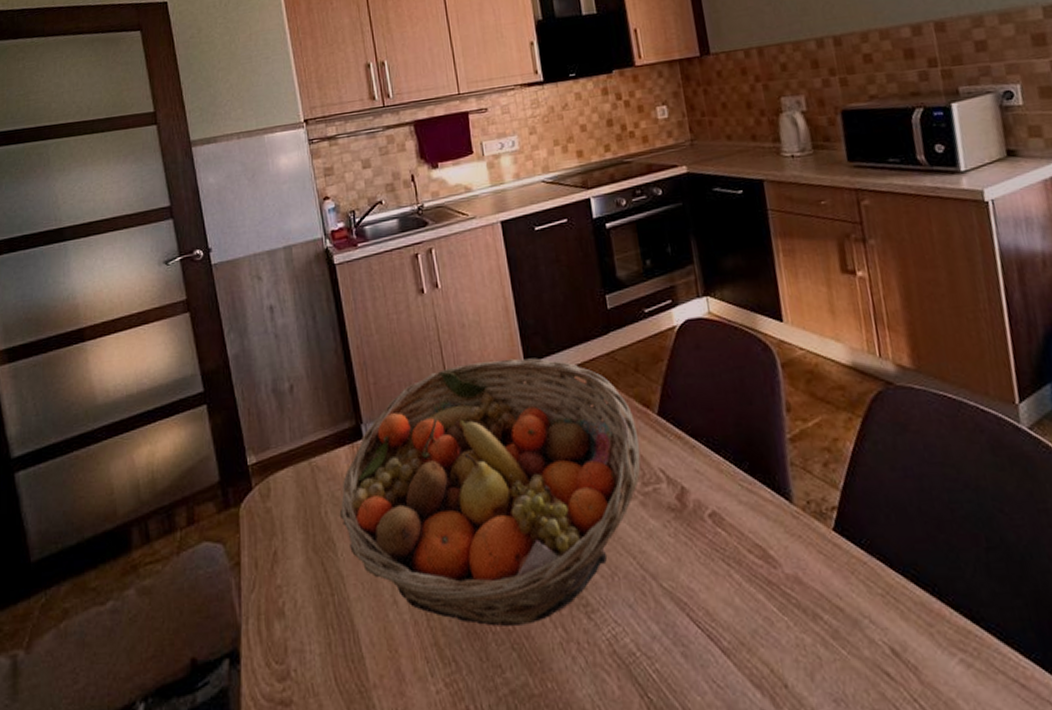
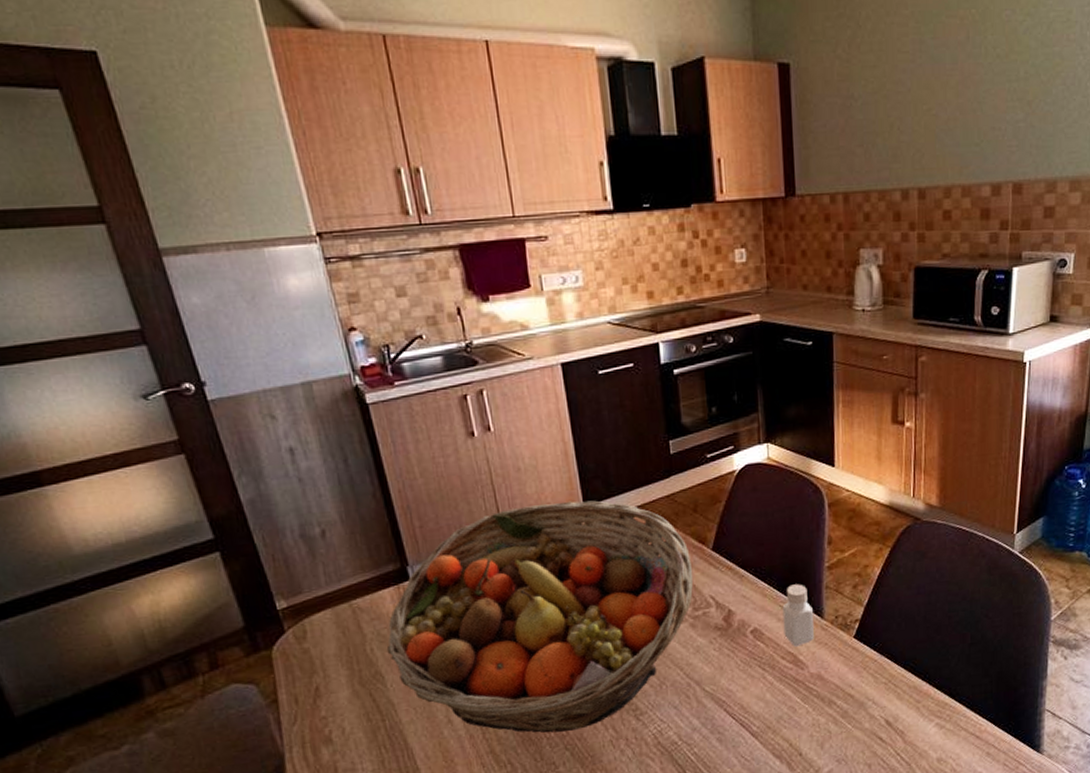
pepper shaker: none [742,458,784,538] -> present [782,584,814,647]

